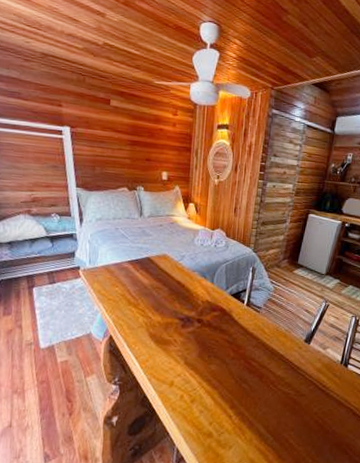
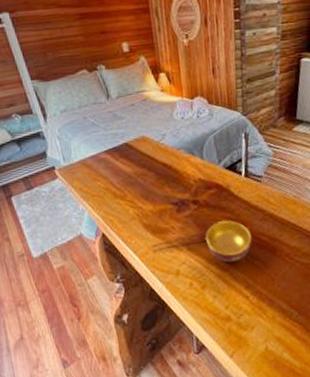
bowl: none [152,342,244,381] -> present [151,220,252,262]

